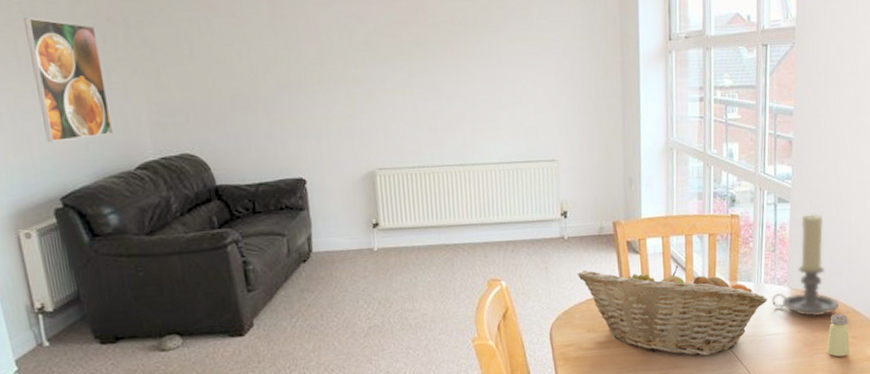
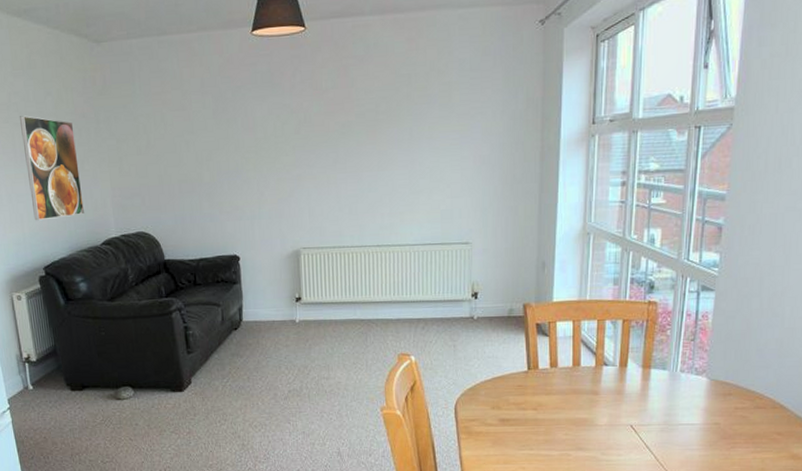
fruit basket: present [578,265,767,357] -> none [485,349,683,441]
candle holder: present [772,214,839,317] -> none [688,303,763,410]
saltshaker: present [827,313,850,357] -> none [746,408,773,453]

